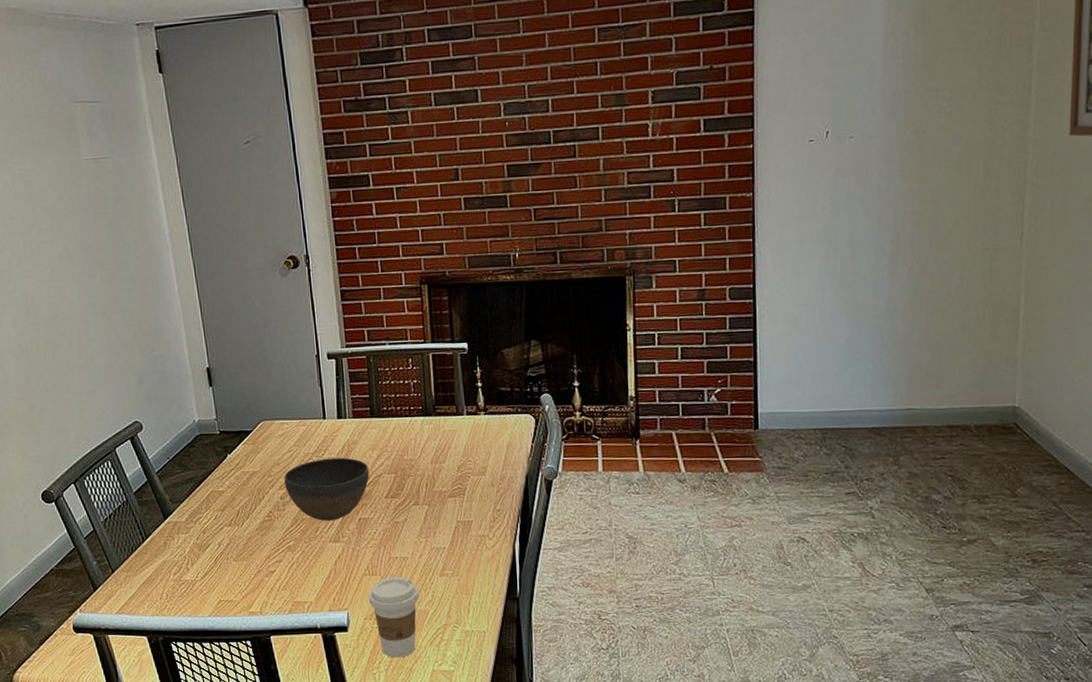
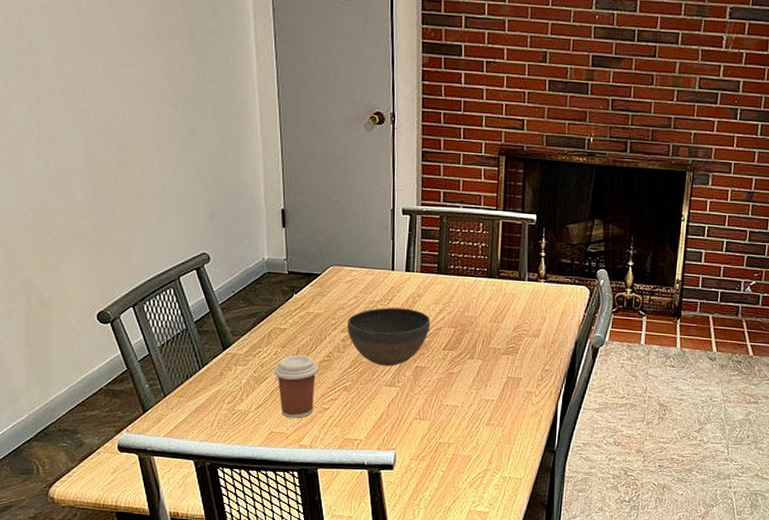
coffee cup: none [216,516,260,584] -> present [274,354,318,418]
coffee cup: present [368,576,420,658] -> none [416,422,465,497]

